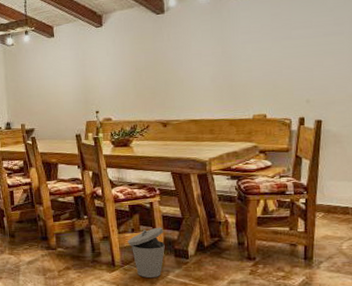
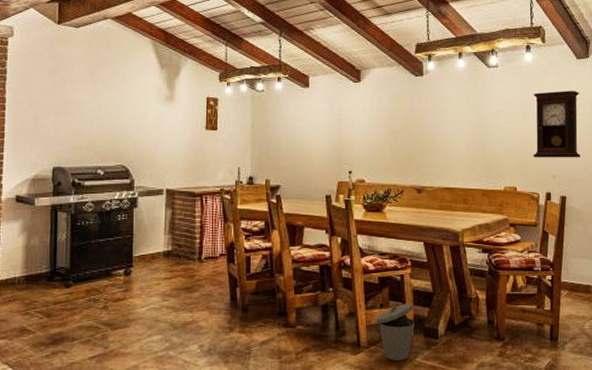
pendulum clock: none [284,9,339,84] -> present [533,91,581,158]

